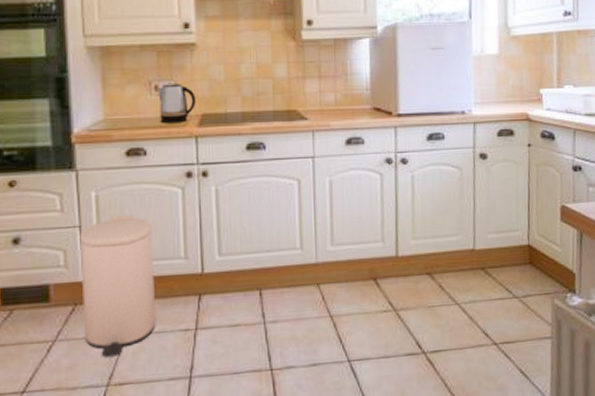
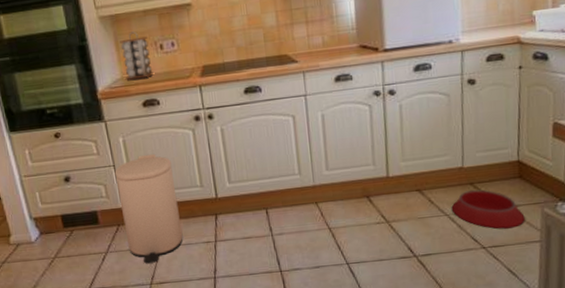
spice rack: none [108,67,143,123] -> present [120,31,153,80]
kettle: present [157,82,196,124] -> none [162,40,197,78]
pet bowl: none [462,275,536,322] -> present [451,189,525,229]

